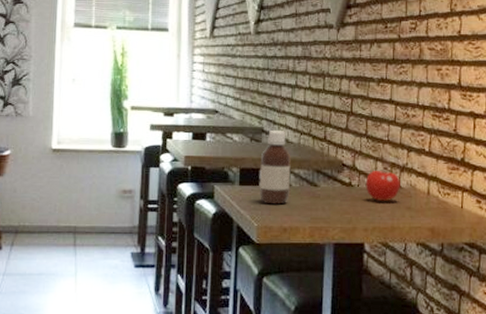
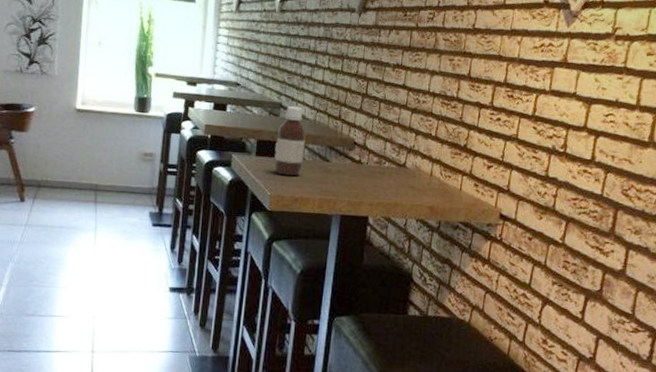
fruit: present [365,166,400,201] -> none [374,147,407,180]

